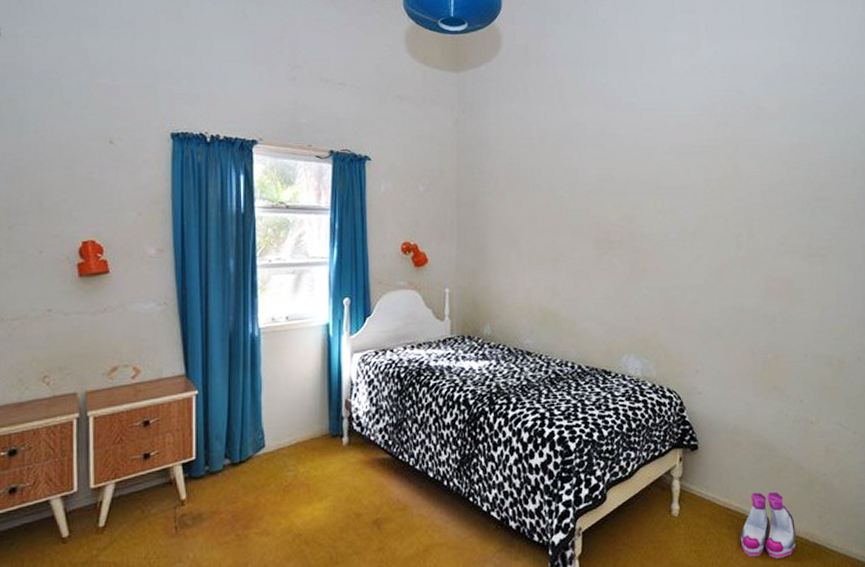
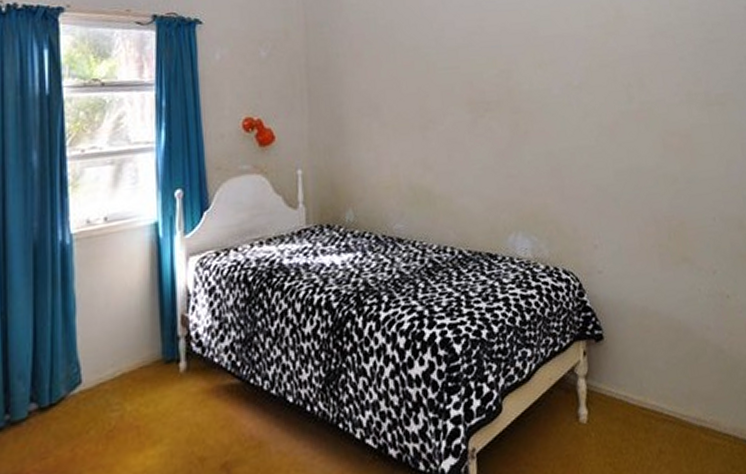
boots: present [740,492,796,559] -> none [659,382,724,465]

